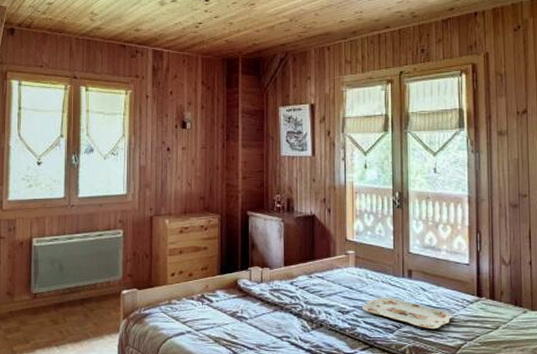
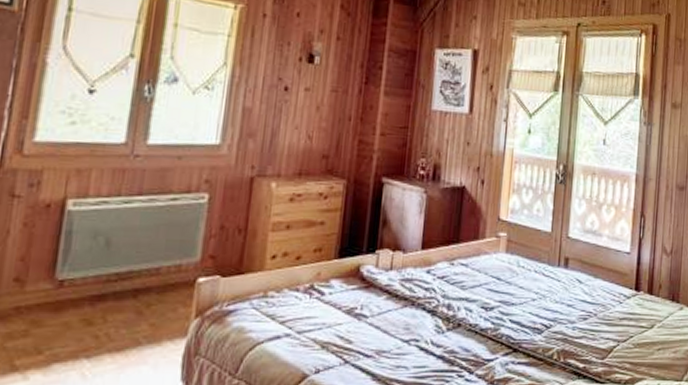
serving tray: present [362,297,453,330] -> none [509,290,608,329]

